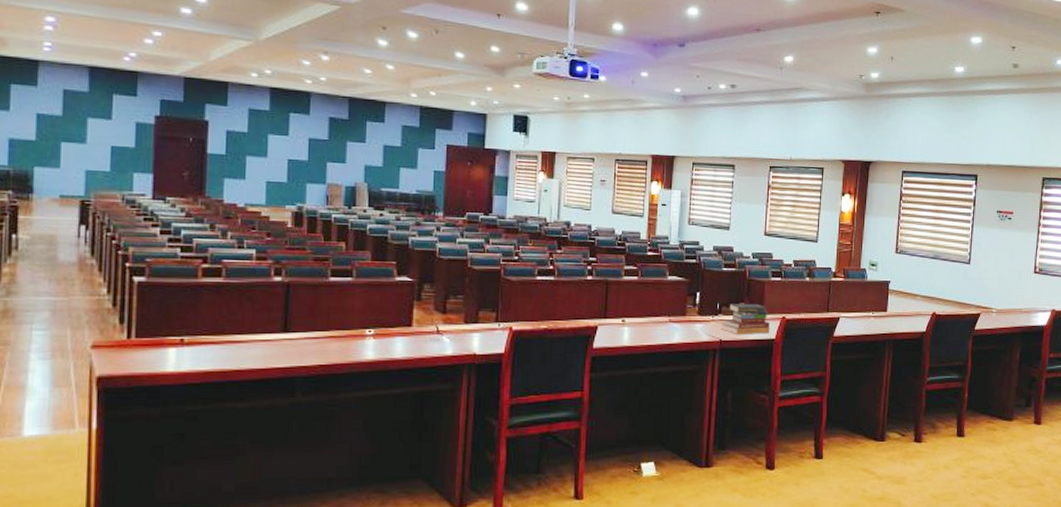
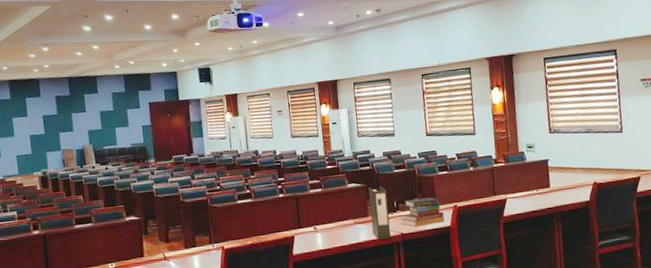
binder: none [688,283,712,344] -> present [368,186,391,240]

